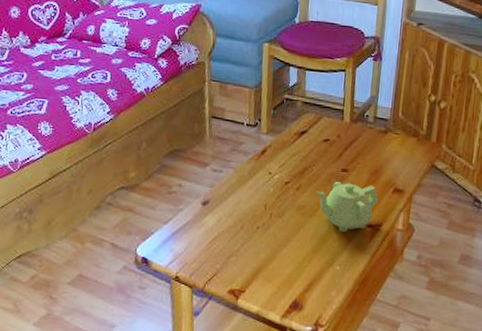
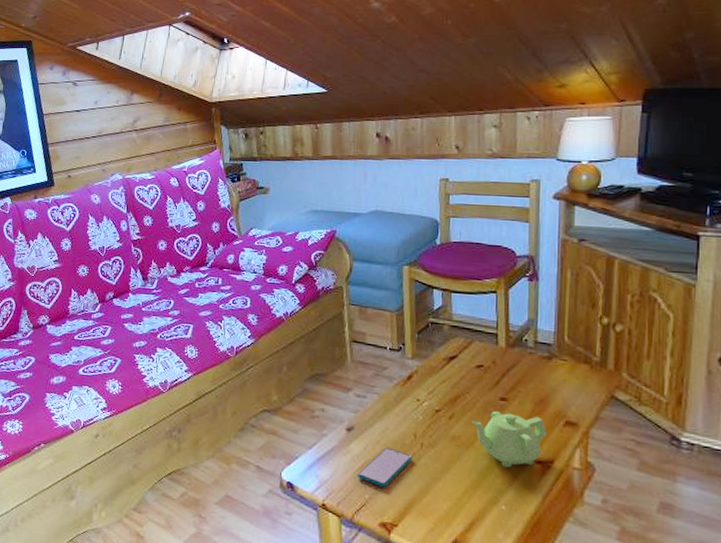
smartphone: none [209,219,262,256] -> present [357,447,412,487]

